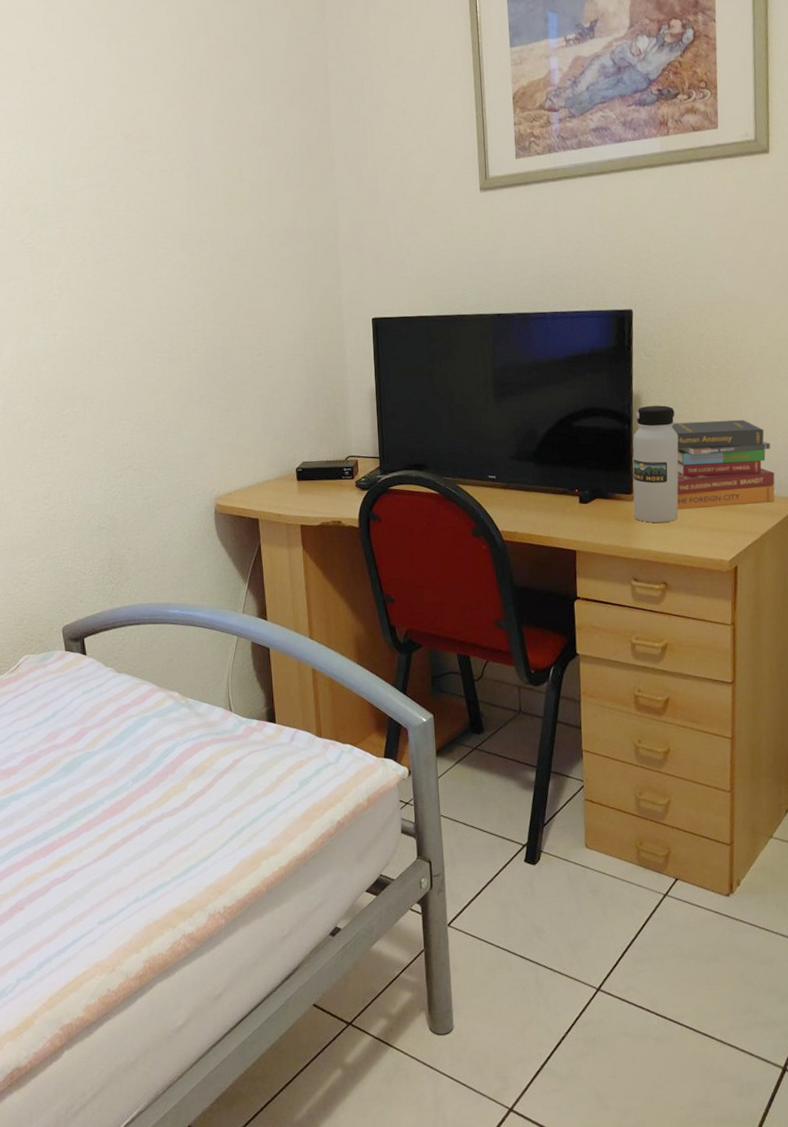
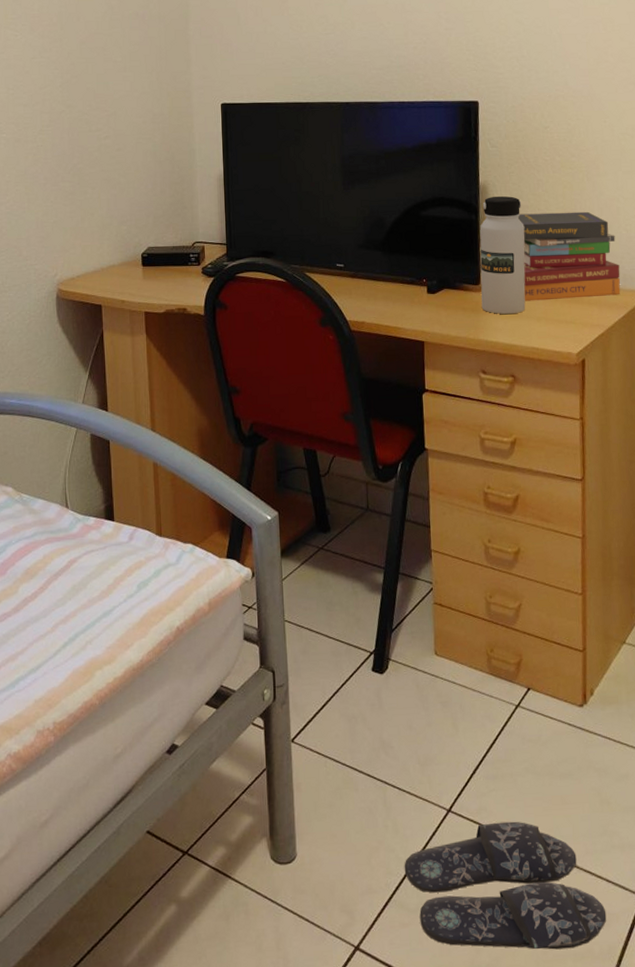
slippers: none [555,999,749,1115] -> present [404,821,607,950]

